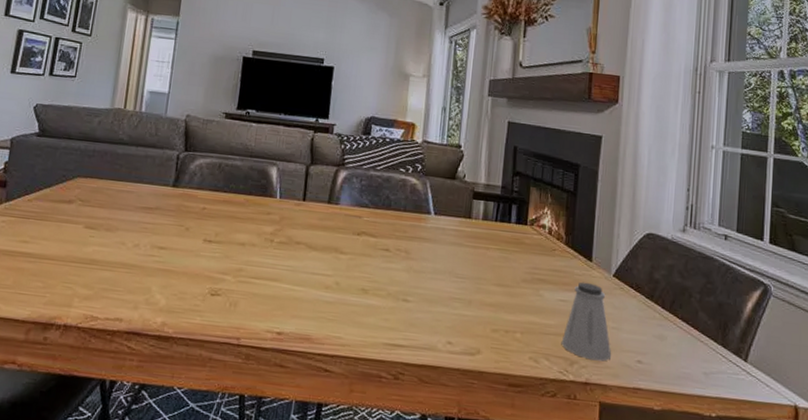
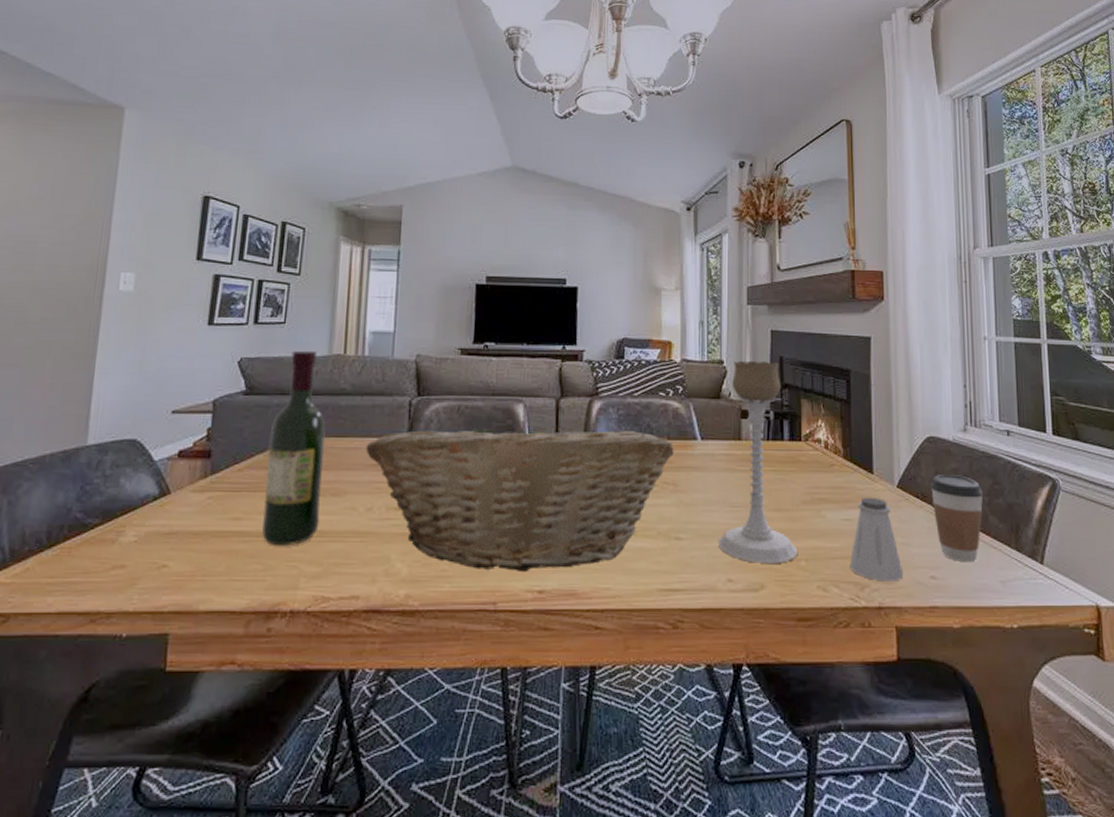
wine bottle: none [44,102,104,270] -> present [262,350,326,547]
fruit basket: none [137,181,409,315] -> present [365,420,674,571]
candle holder: none [442,146,515,333] -> present [719,360,798,563]
coffee cup: none [644,268,696,352] -> present [929,473,984,563]

